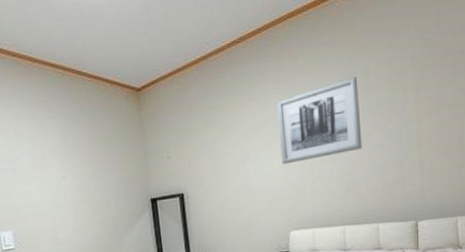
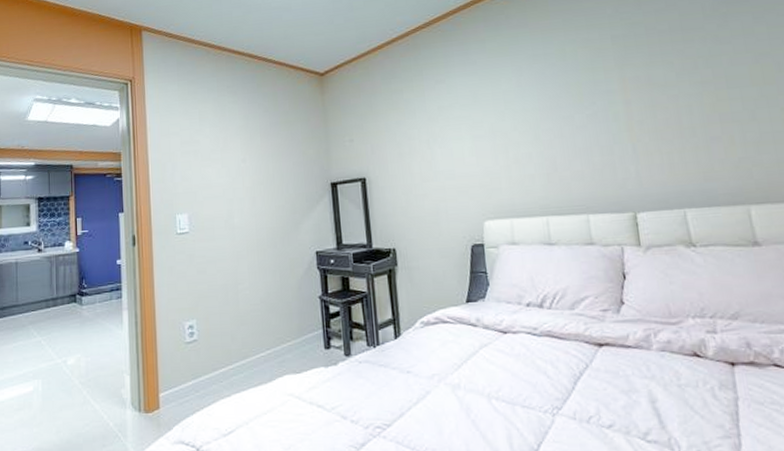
wall art: present [276,76,362,165] -> none [464,57,563,149]

